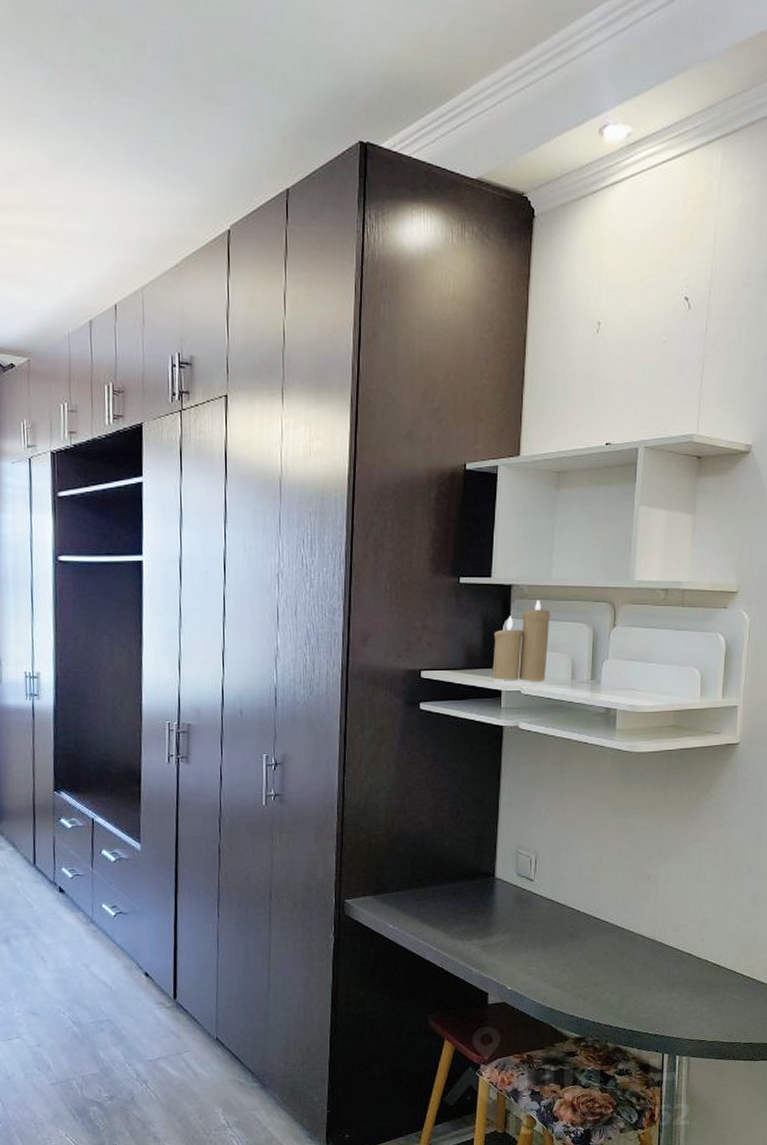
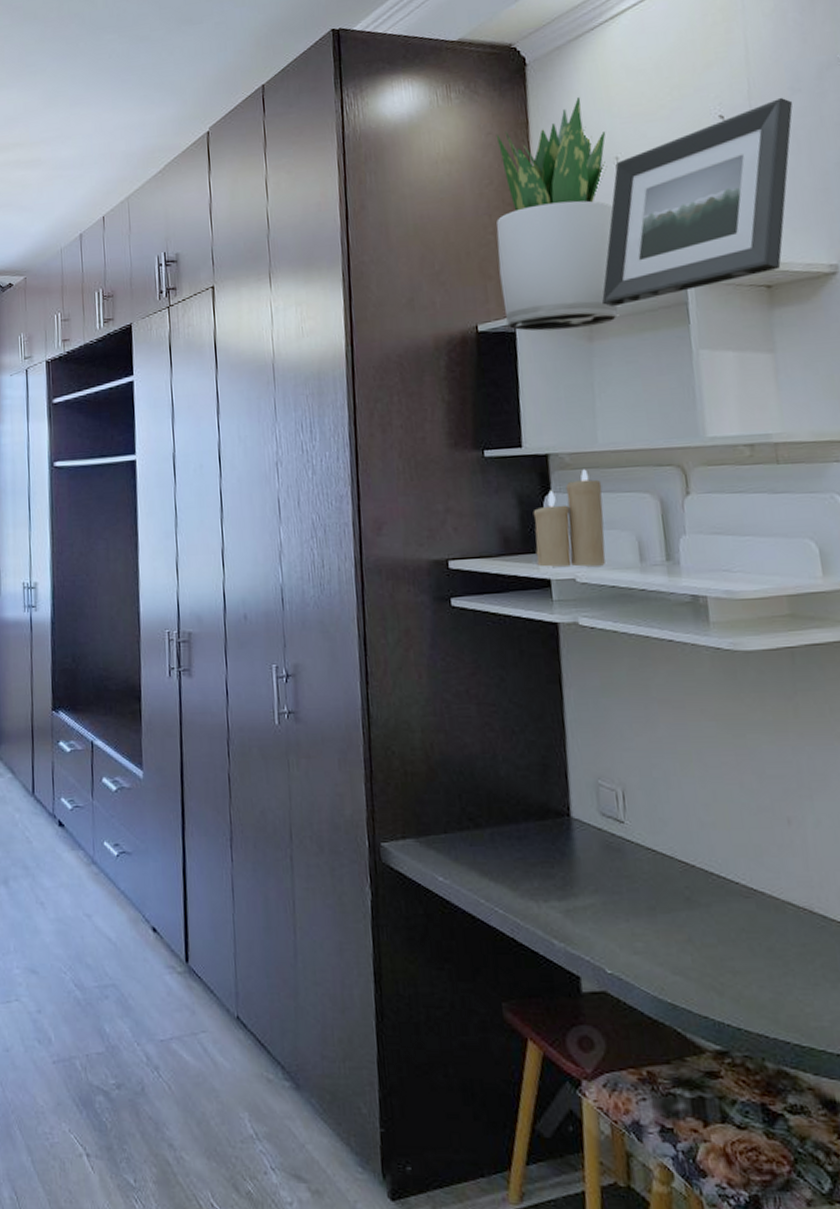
planter: none [490,258,593,475] -> present [496,97,619,331]
picture frame: none [570,289,742,461] -> present [601,97,793,307]

